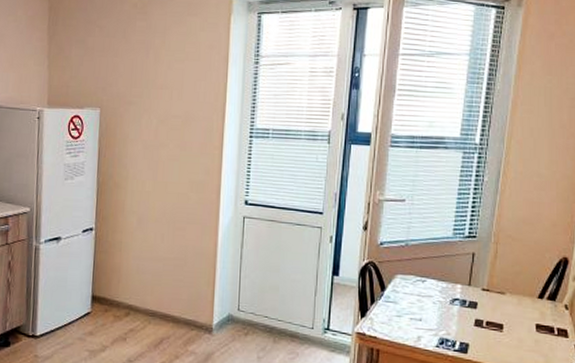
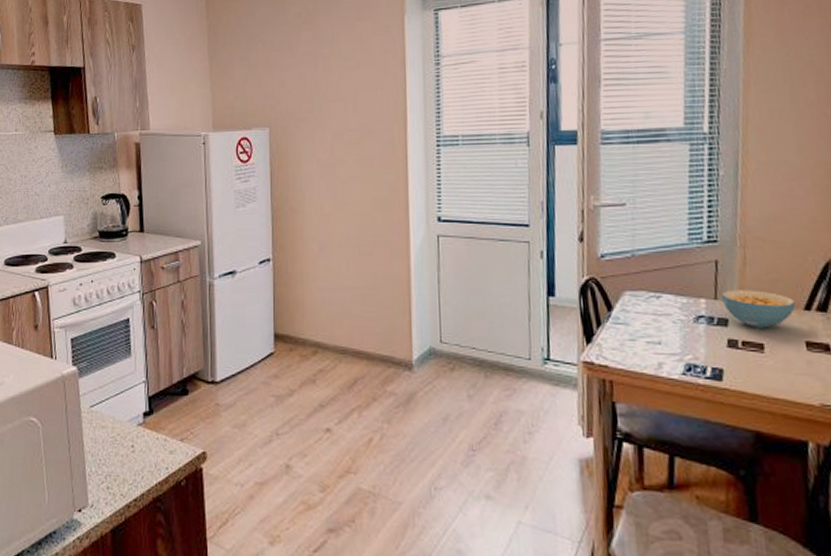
cereal bowl: none [474,278,533,312] -> present [720,290,797,328]

